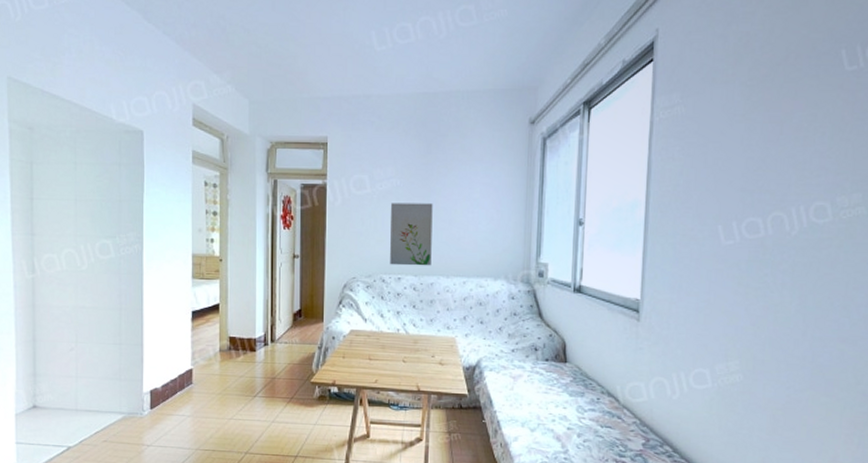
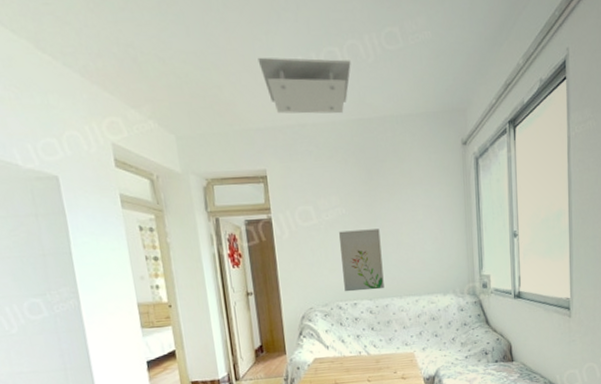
ceiling light: none [333,30,422,87] -> present [258,57,351,114]

